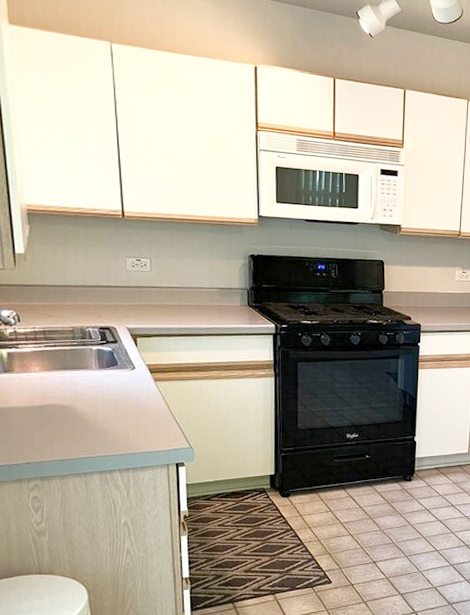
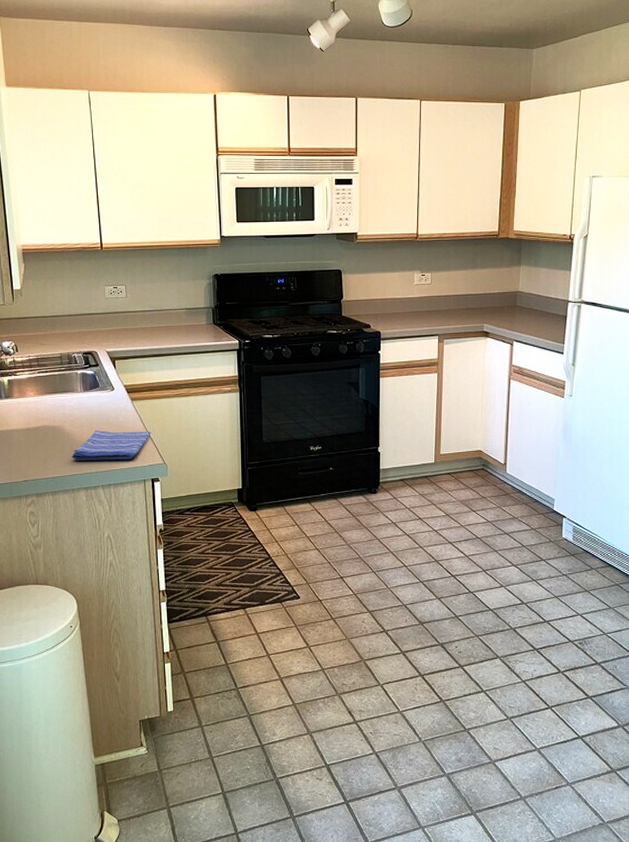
dish towel: none [83,411,177,444] -> present [71,430,152,461]

